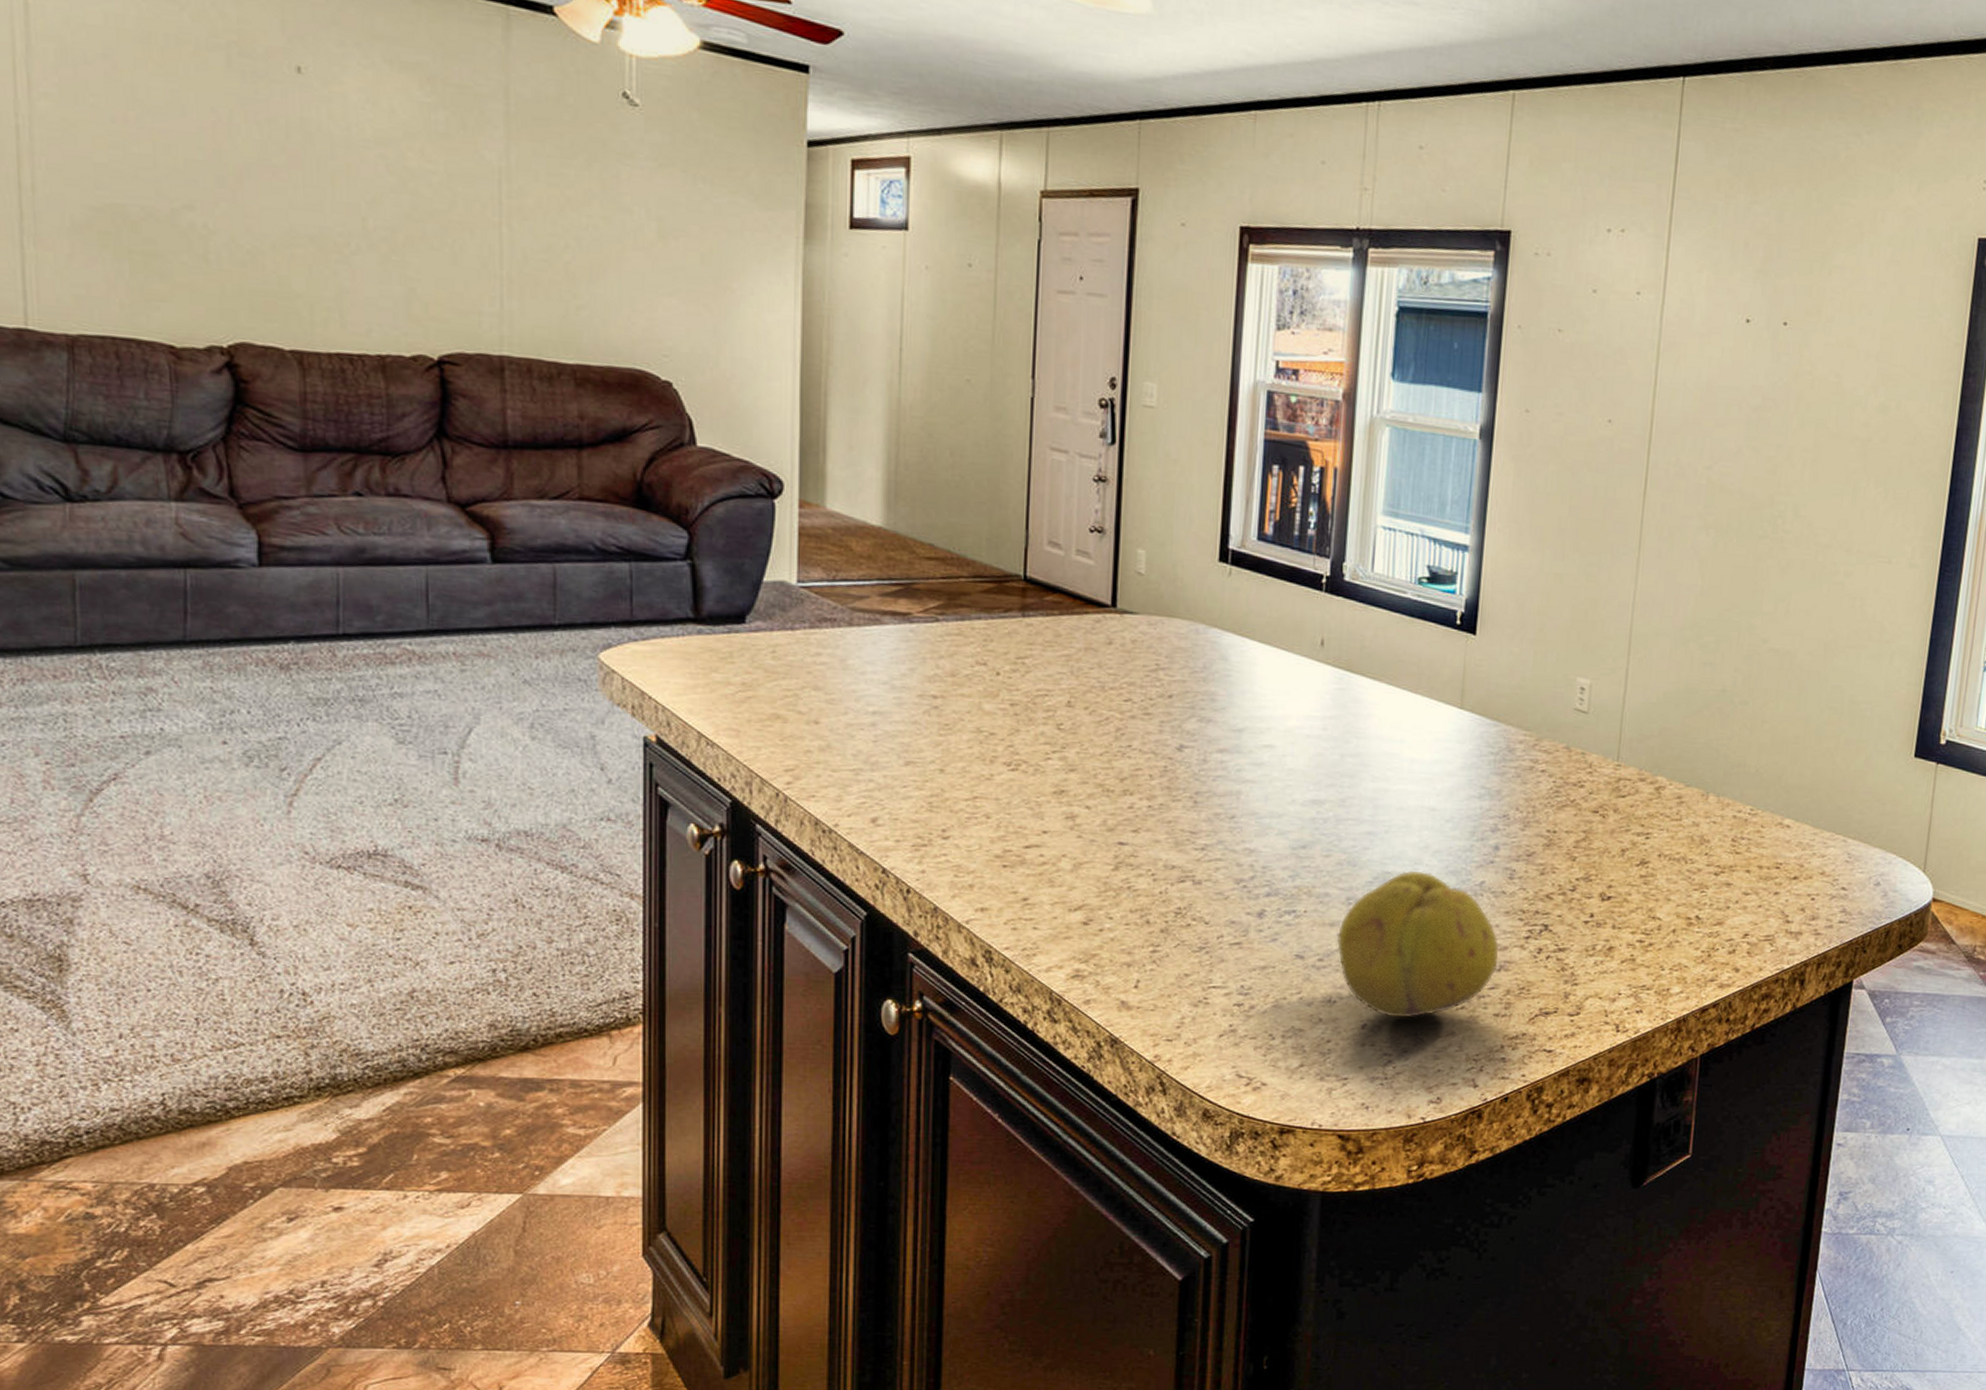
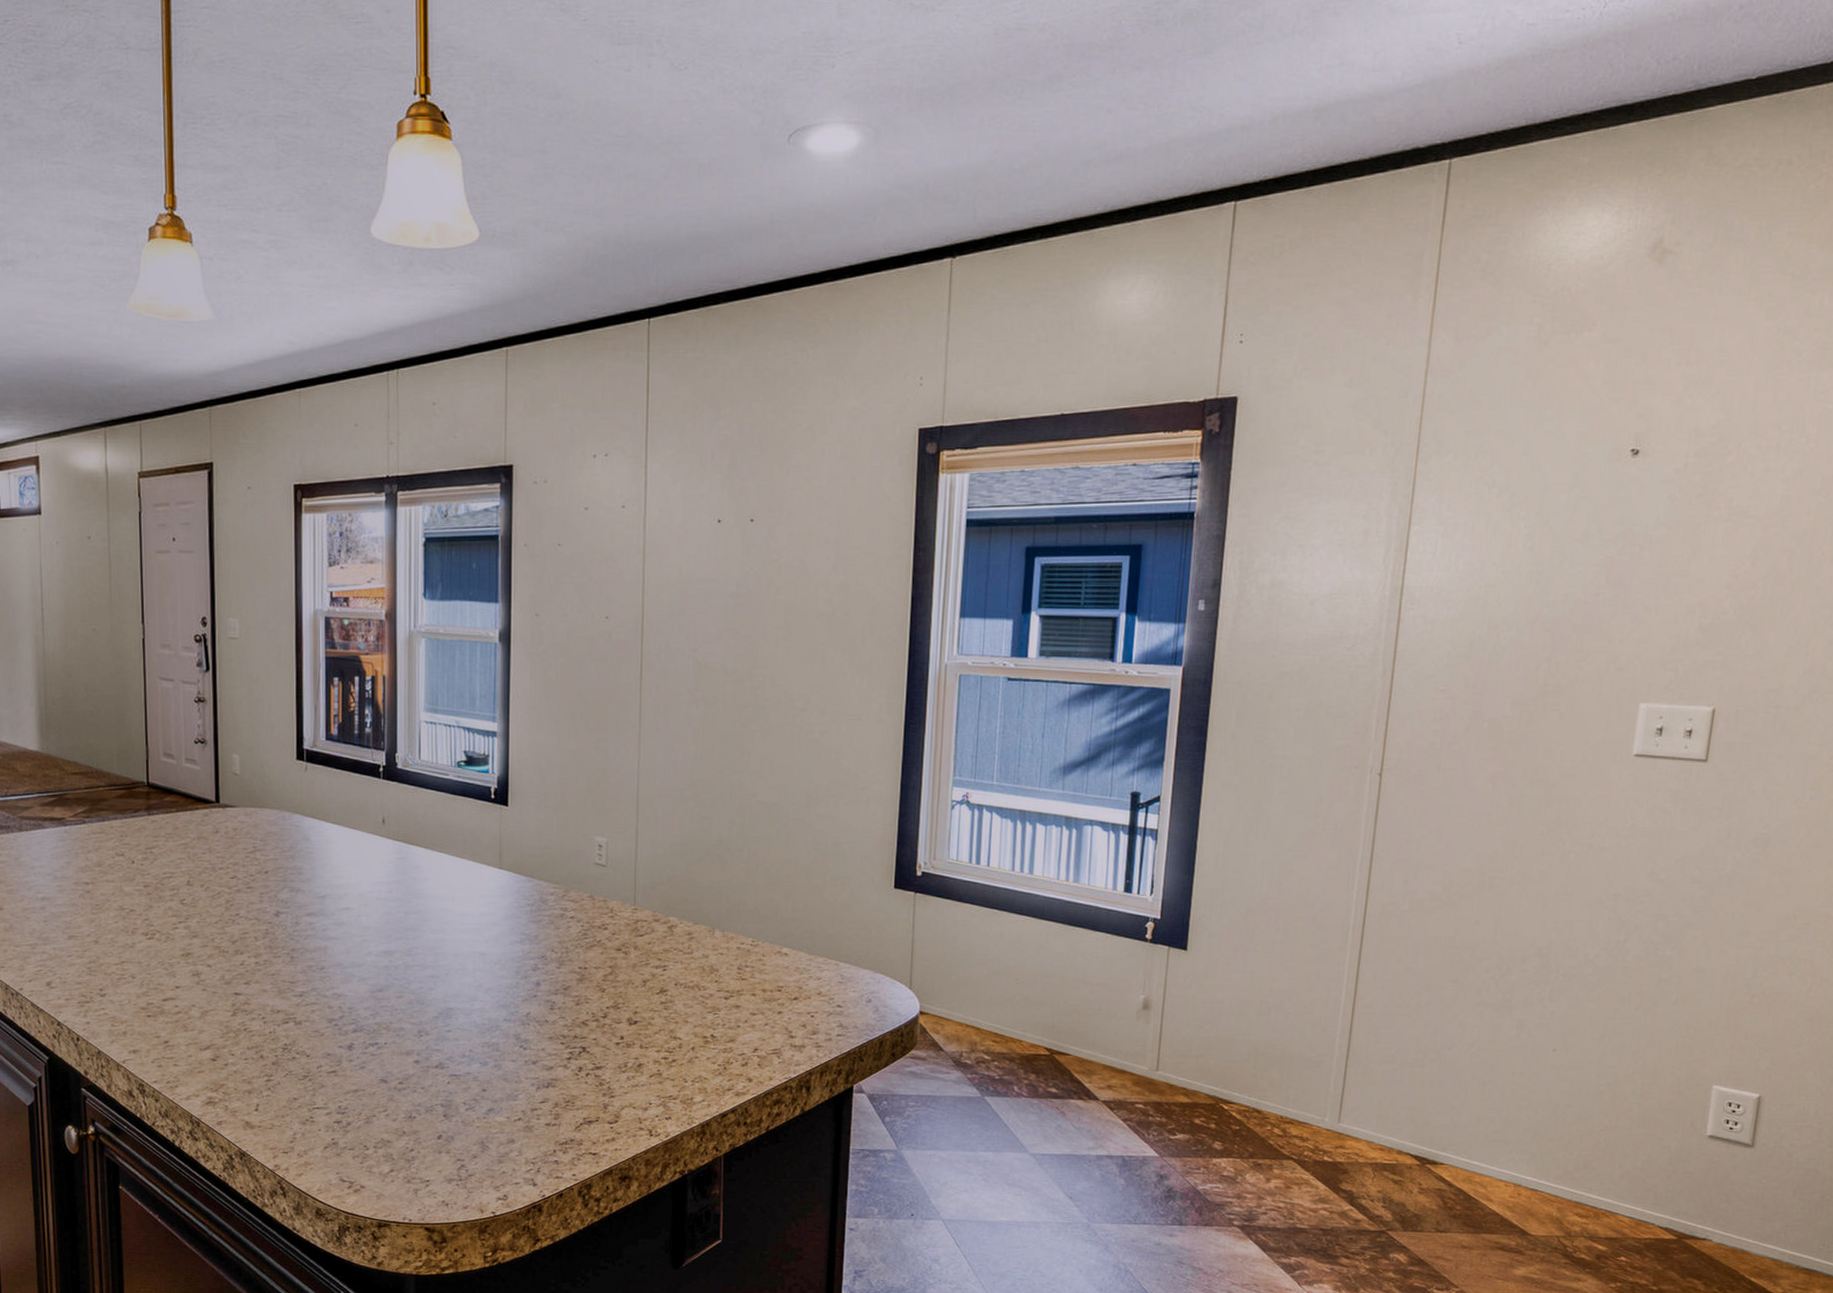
fruit: present [1336,870,1500,1018] -> none [412,1006,546,1129]

